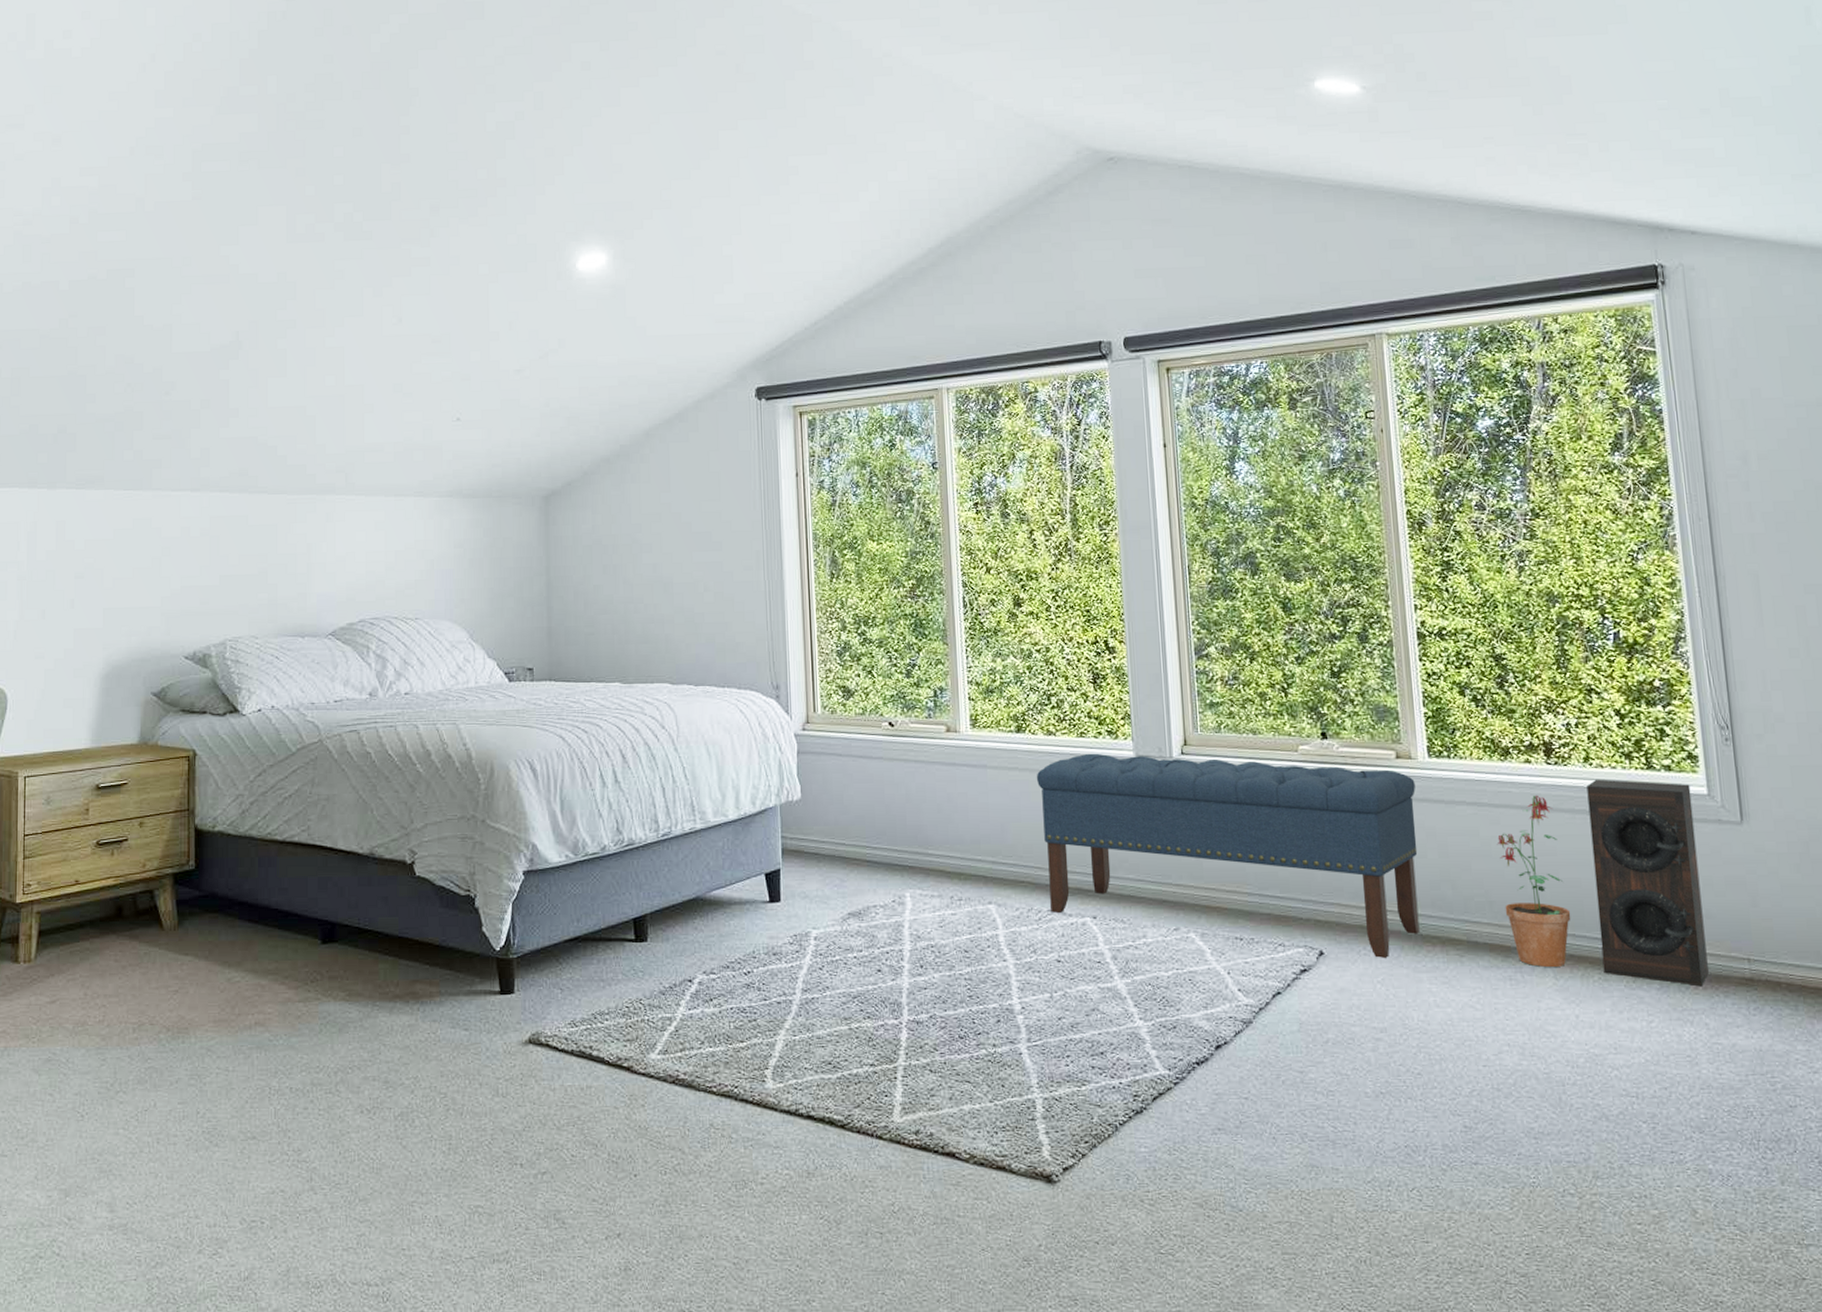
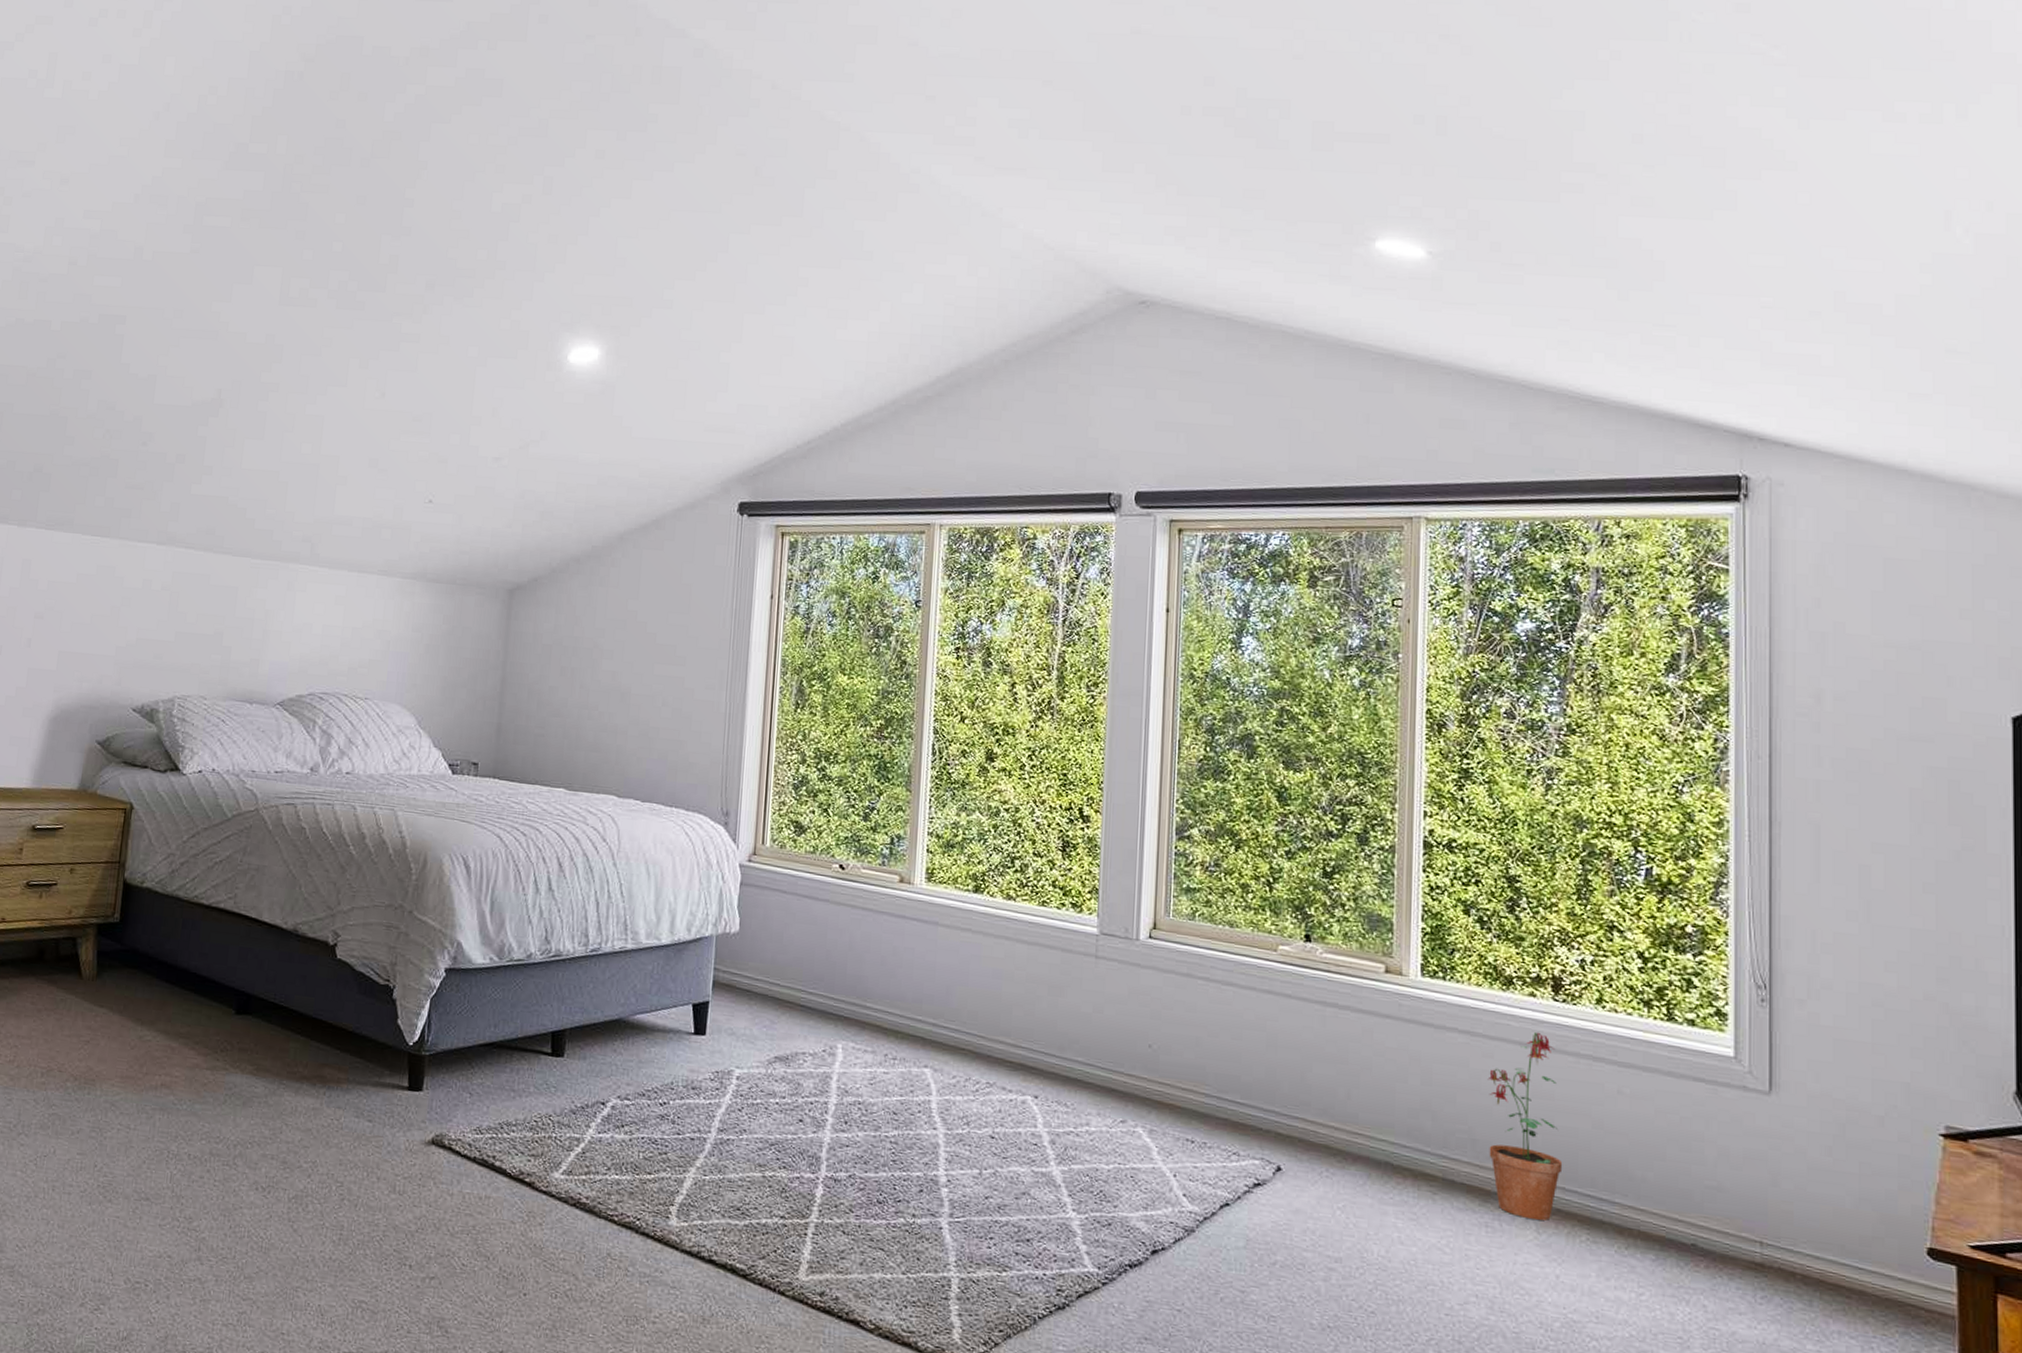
bench: present [1036,753,1420,958] -> none [989,924,1403,1184]
speaker: present [1586,779,1709,986] -> none [1593,1023,1715,1263]

